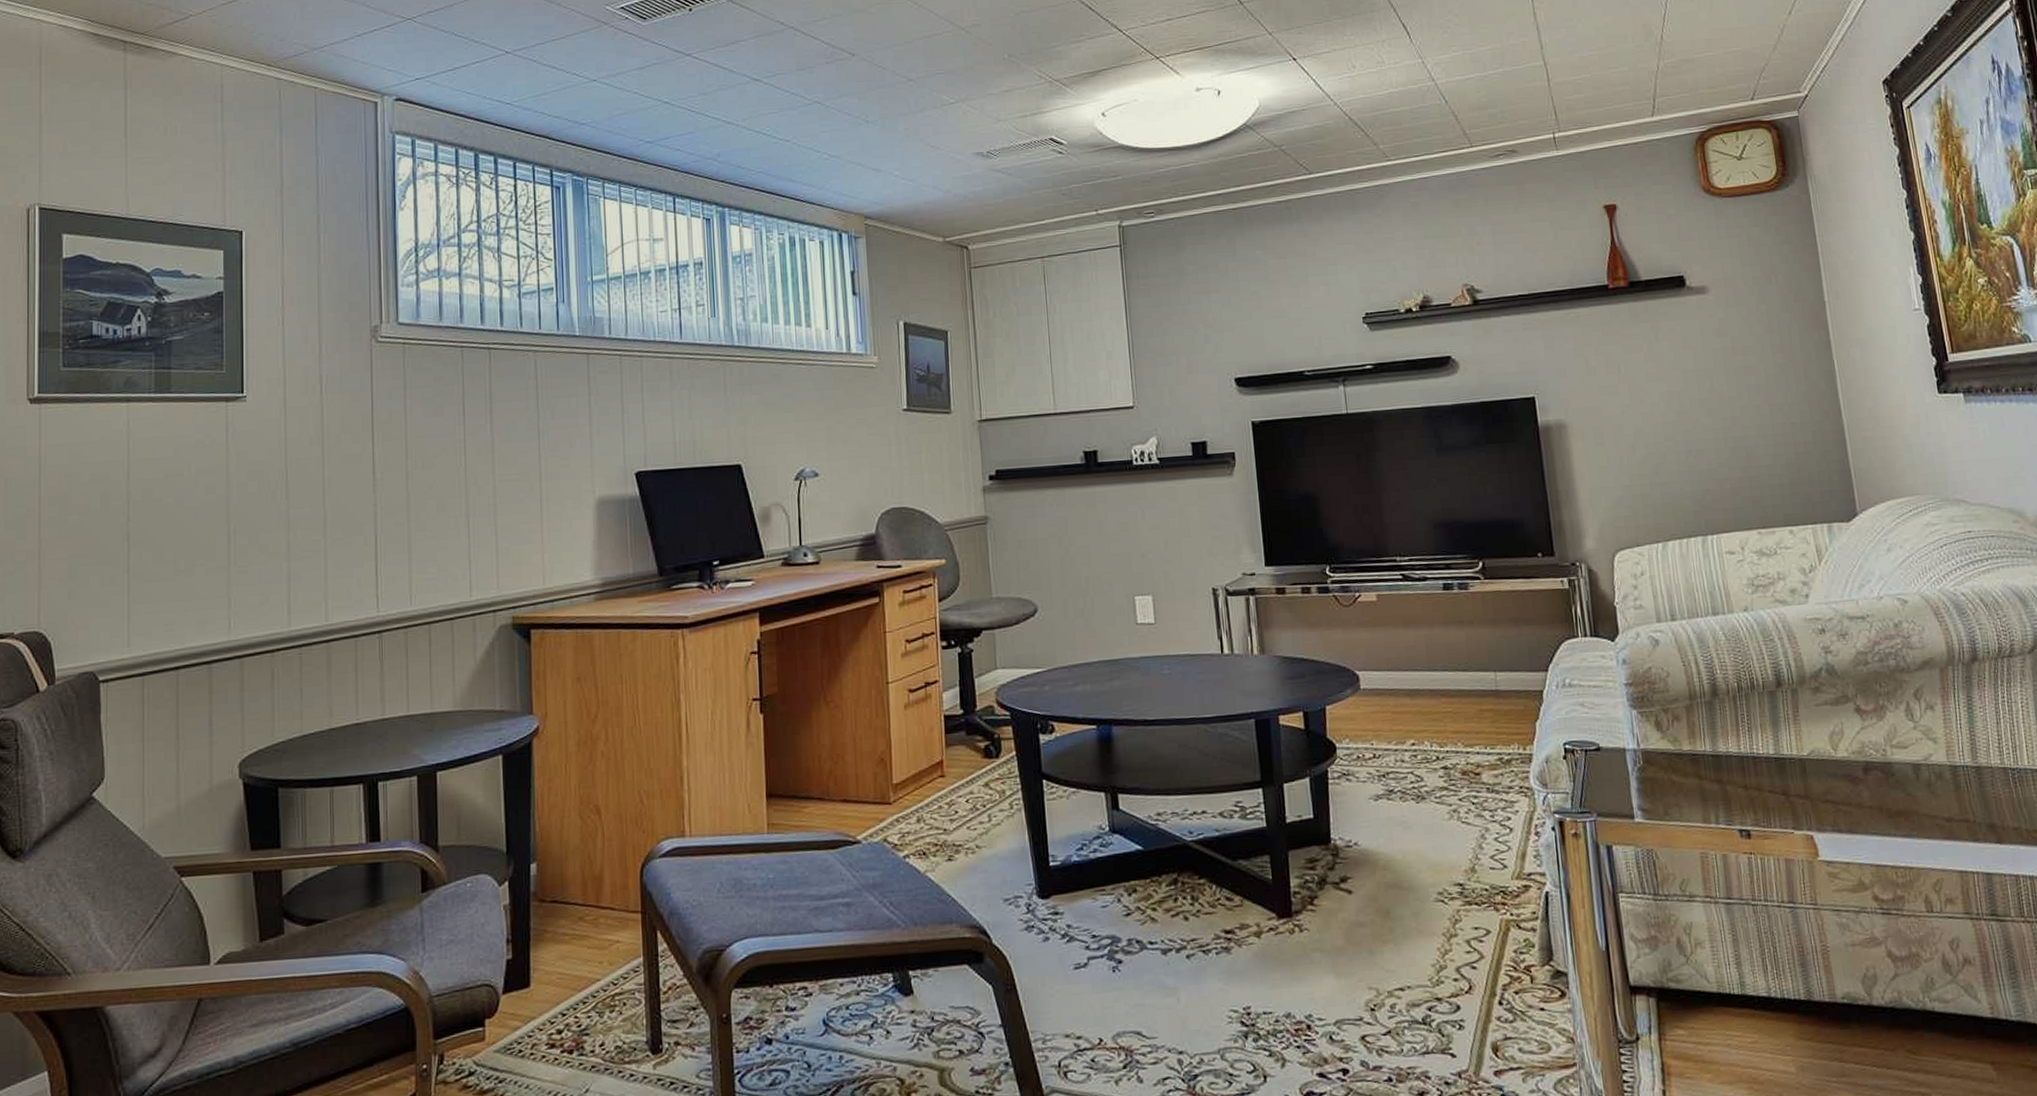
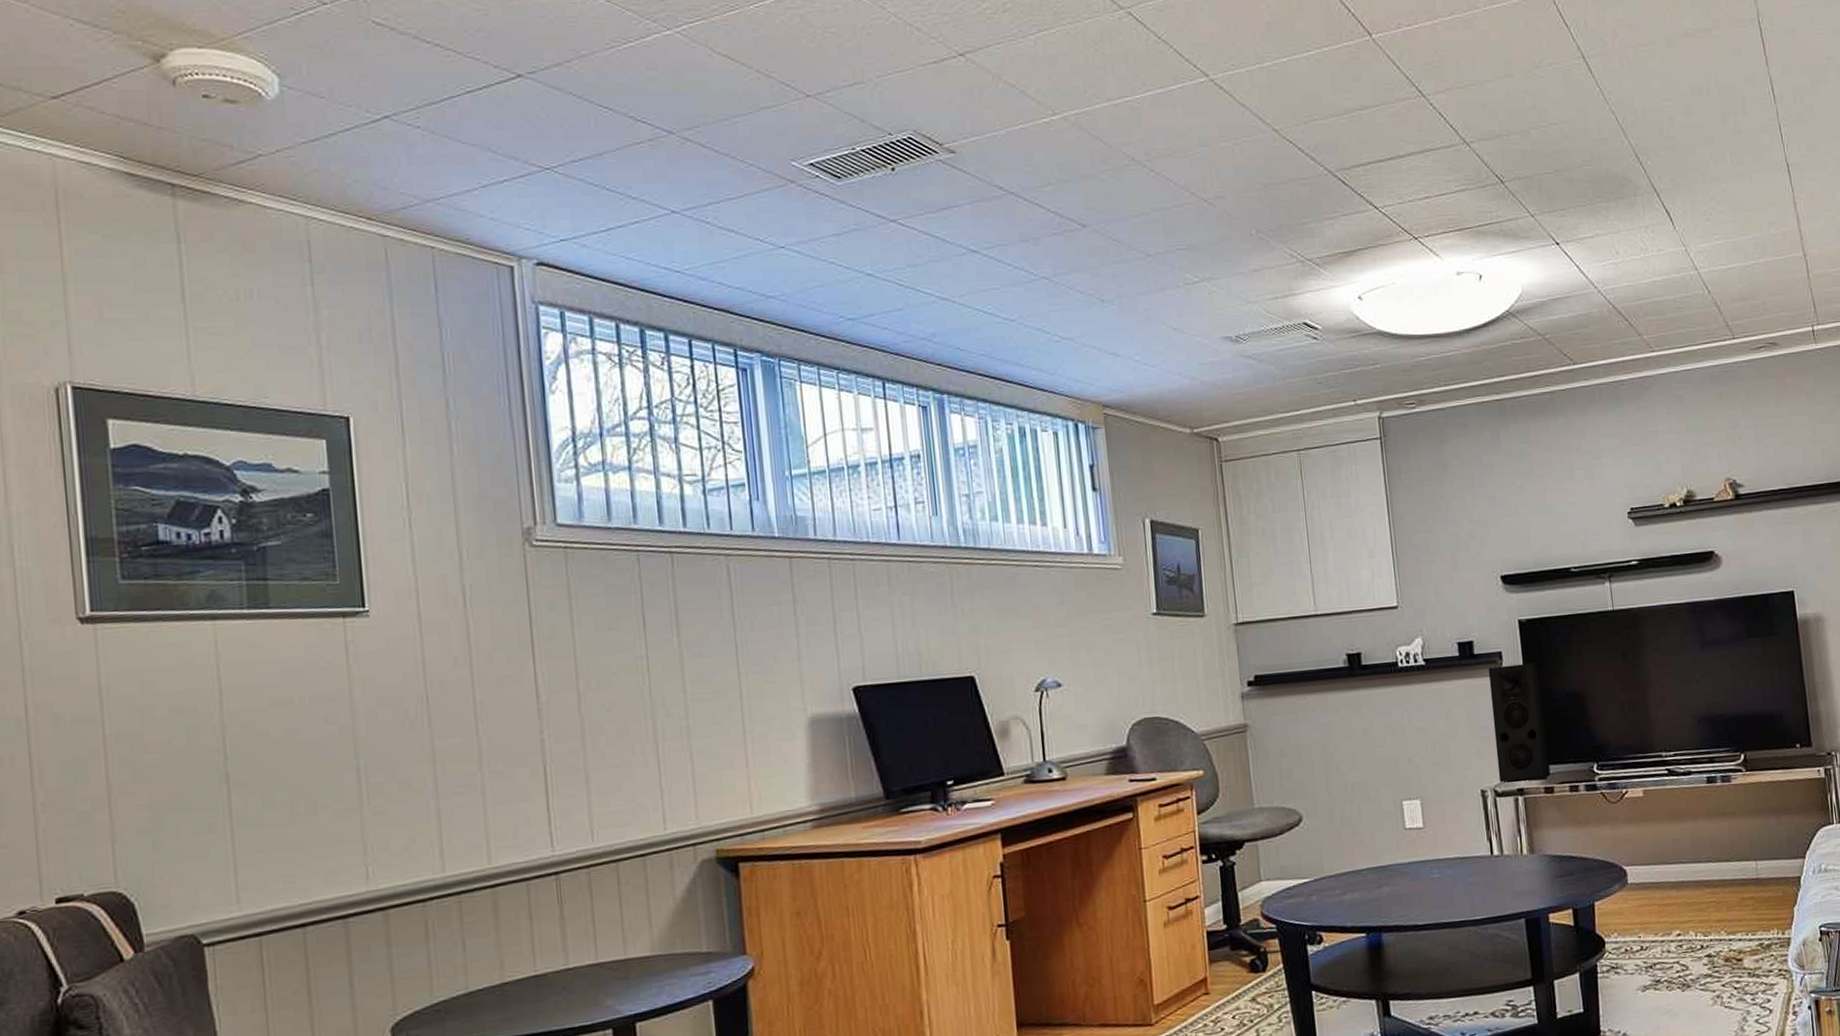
speaker: none [1221,464,1282,582] -> present [1488,662,1551,783]

